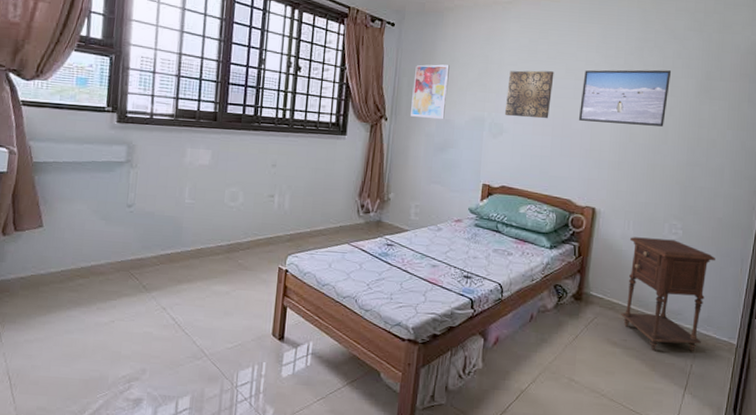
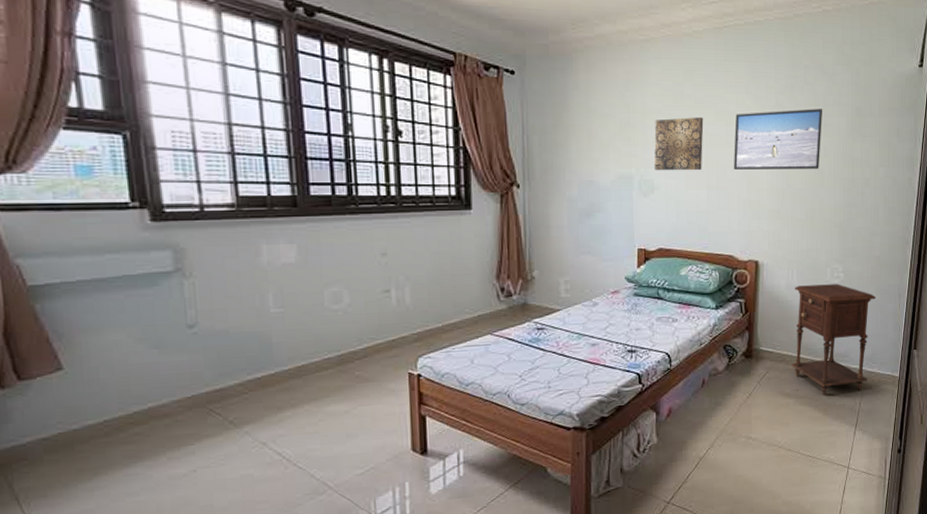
wall art: present [411,64,450,120] -> none [545,117,587,181]

